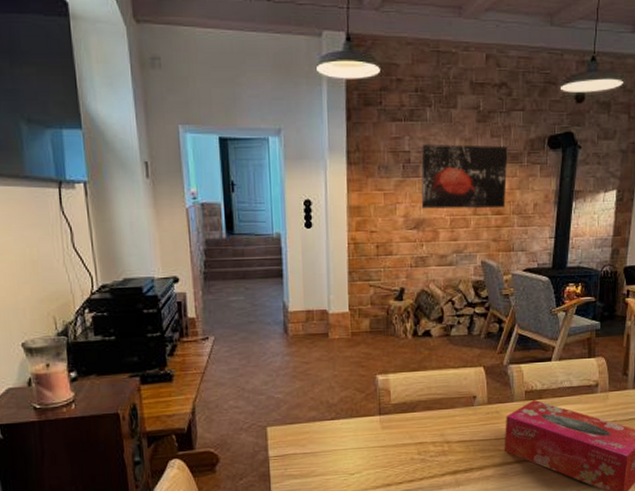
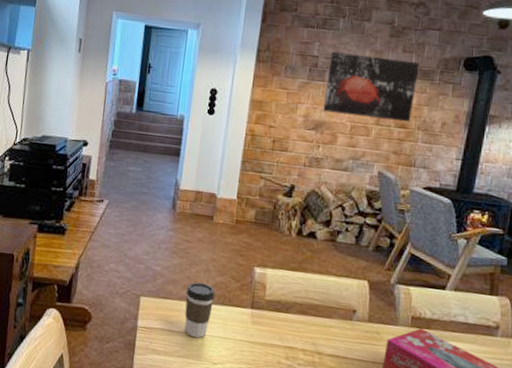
coffee cup: none [313,400,343,454] -> present [184,282,216,338]

